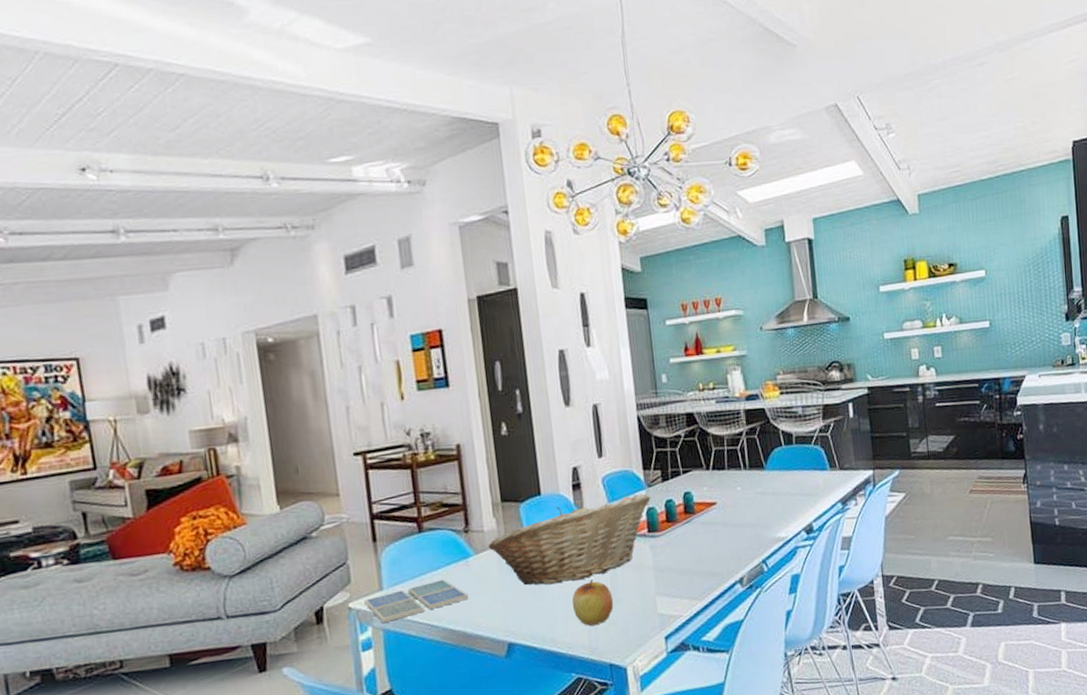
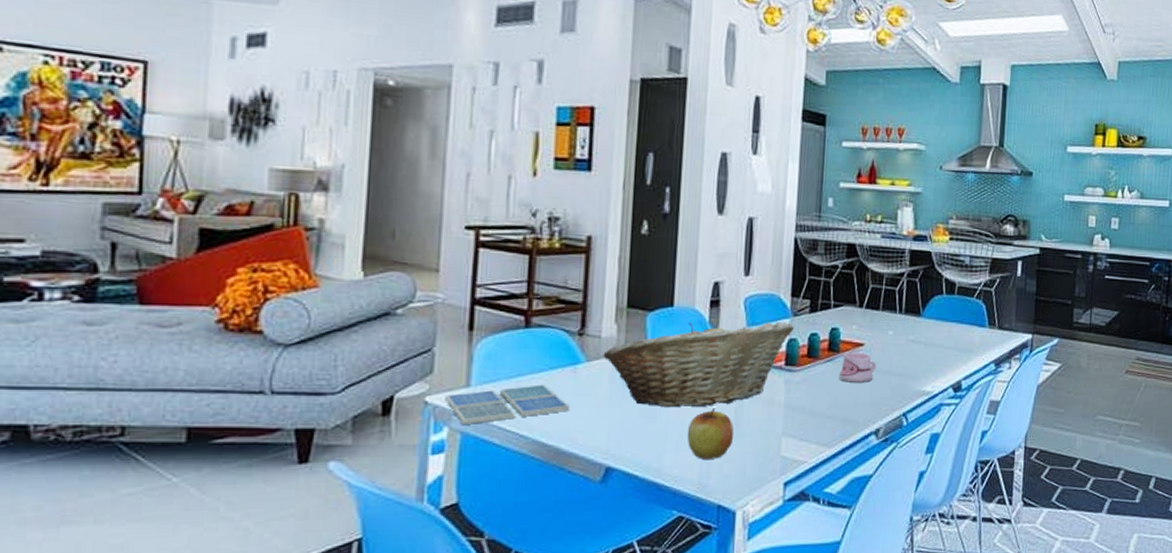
mug: none [698,510,731,540] -> present [839,352,877,383]

